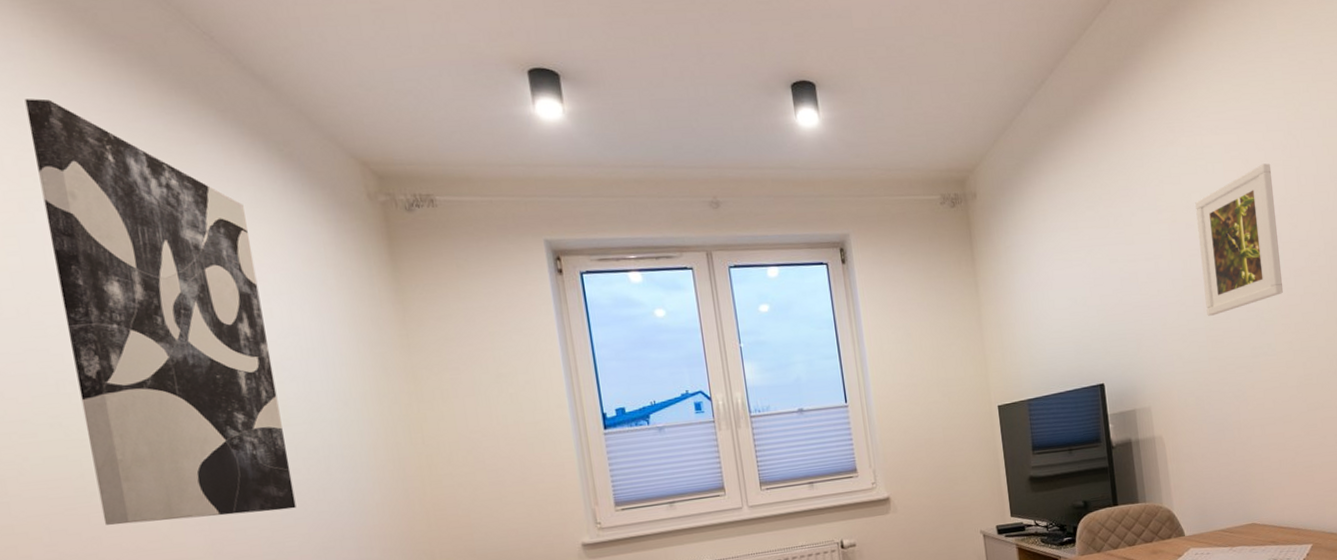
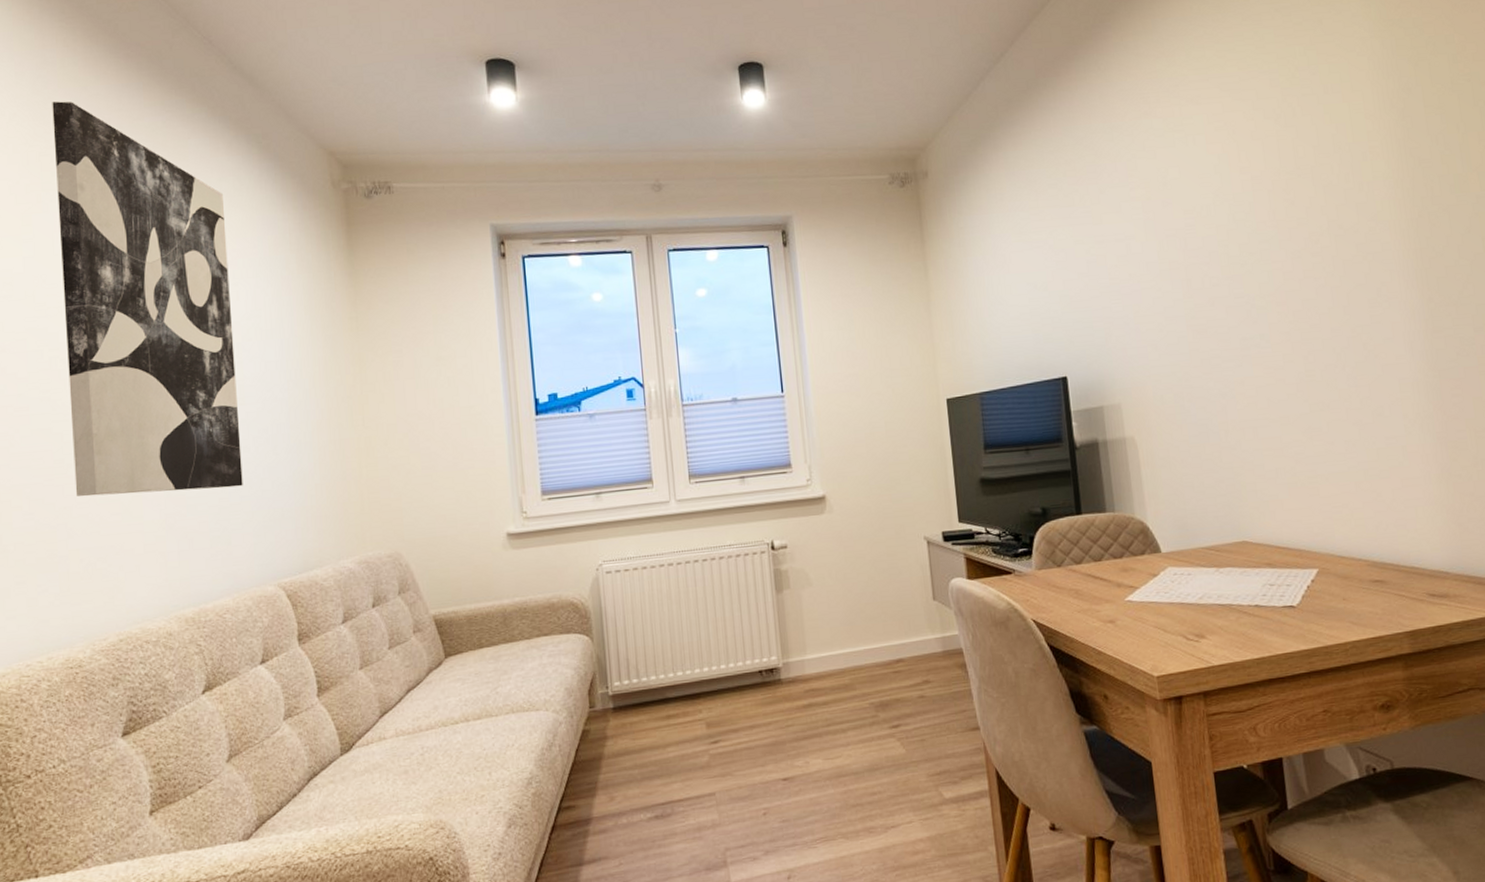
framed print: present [1195,163,1284,316] -> none [1173,134,1279,303]

